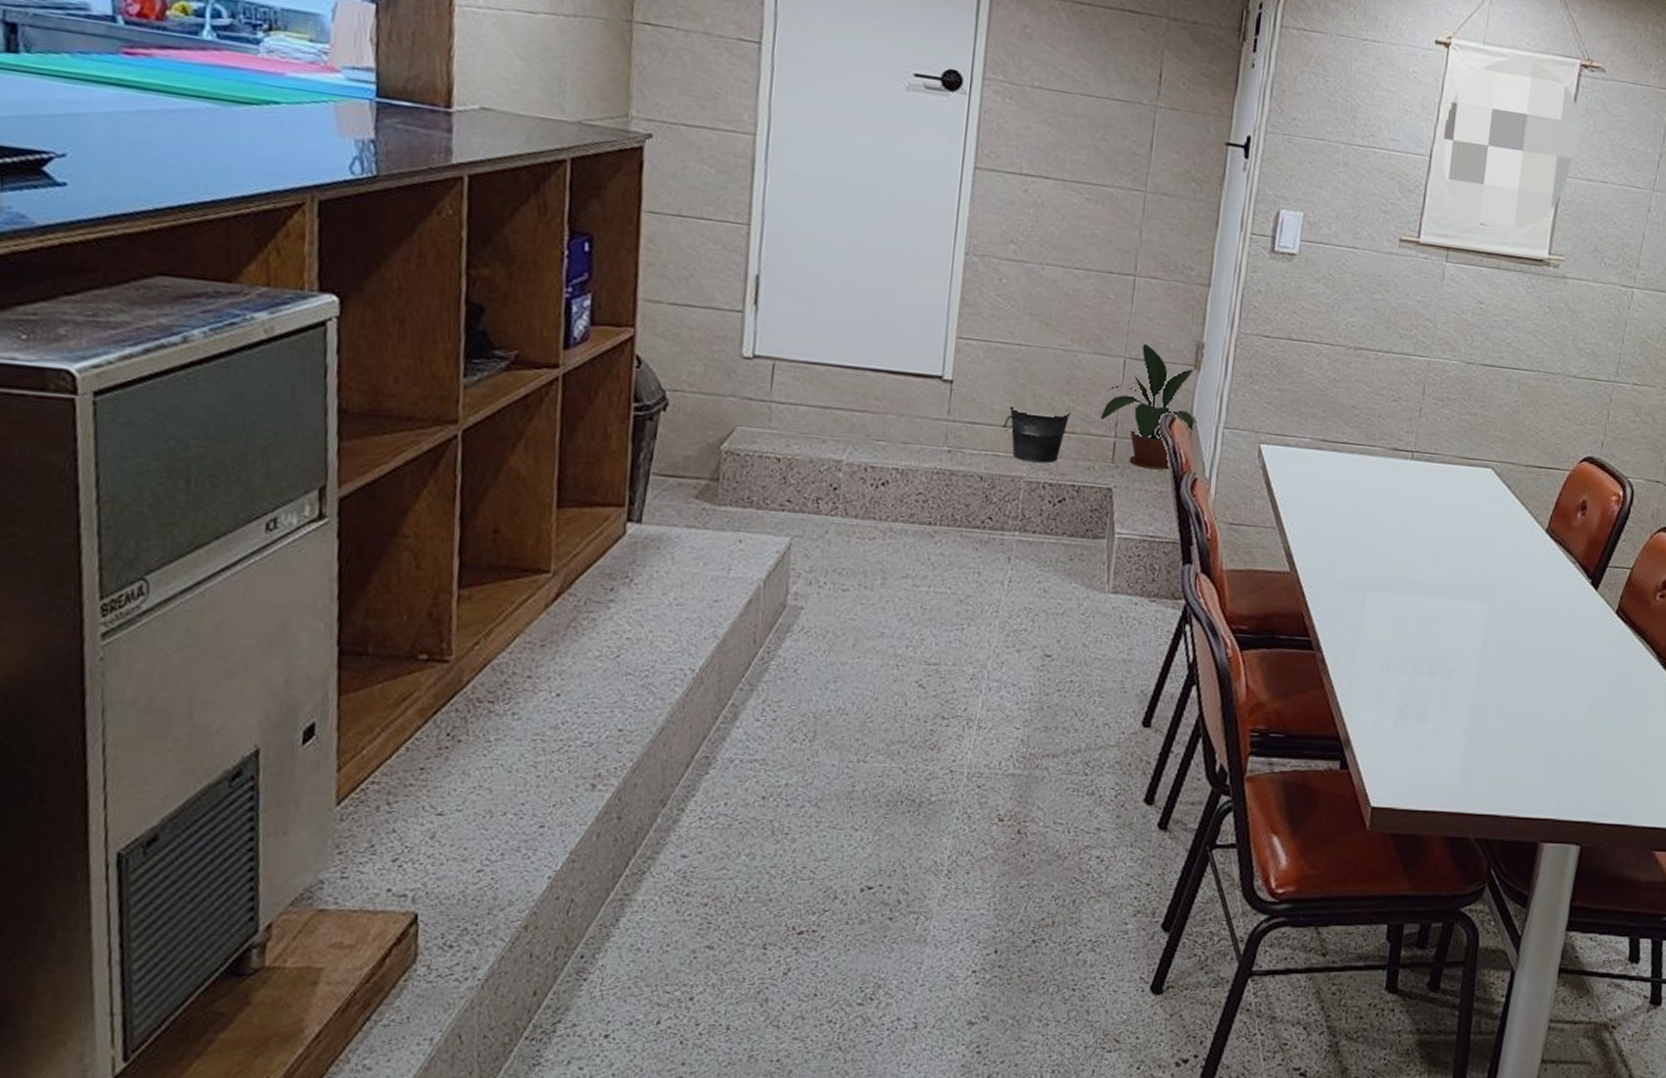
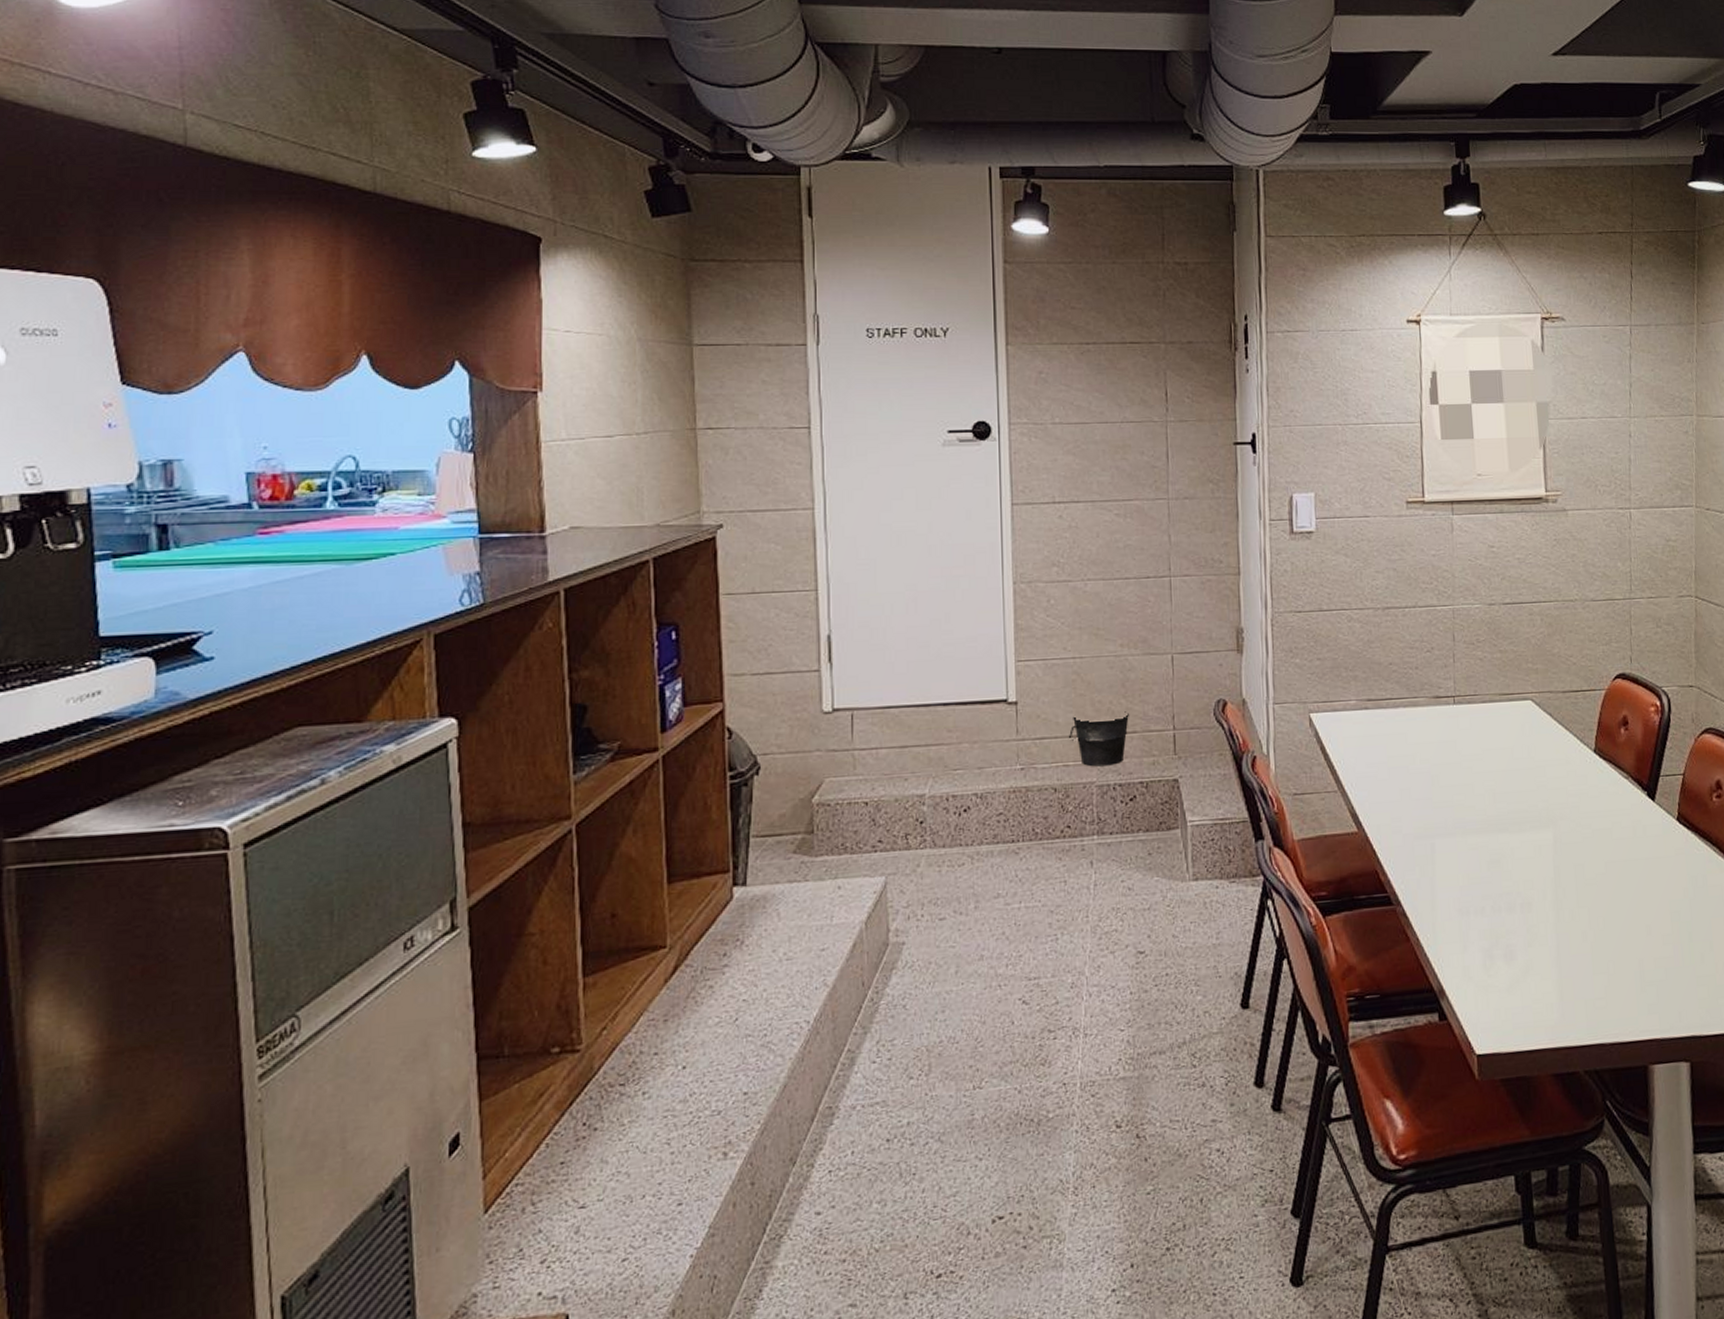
potted plant: present [1100,343,1196,471] -> none [1157,637,1247,755]

